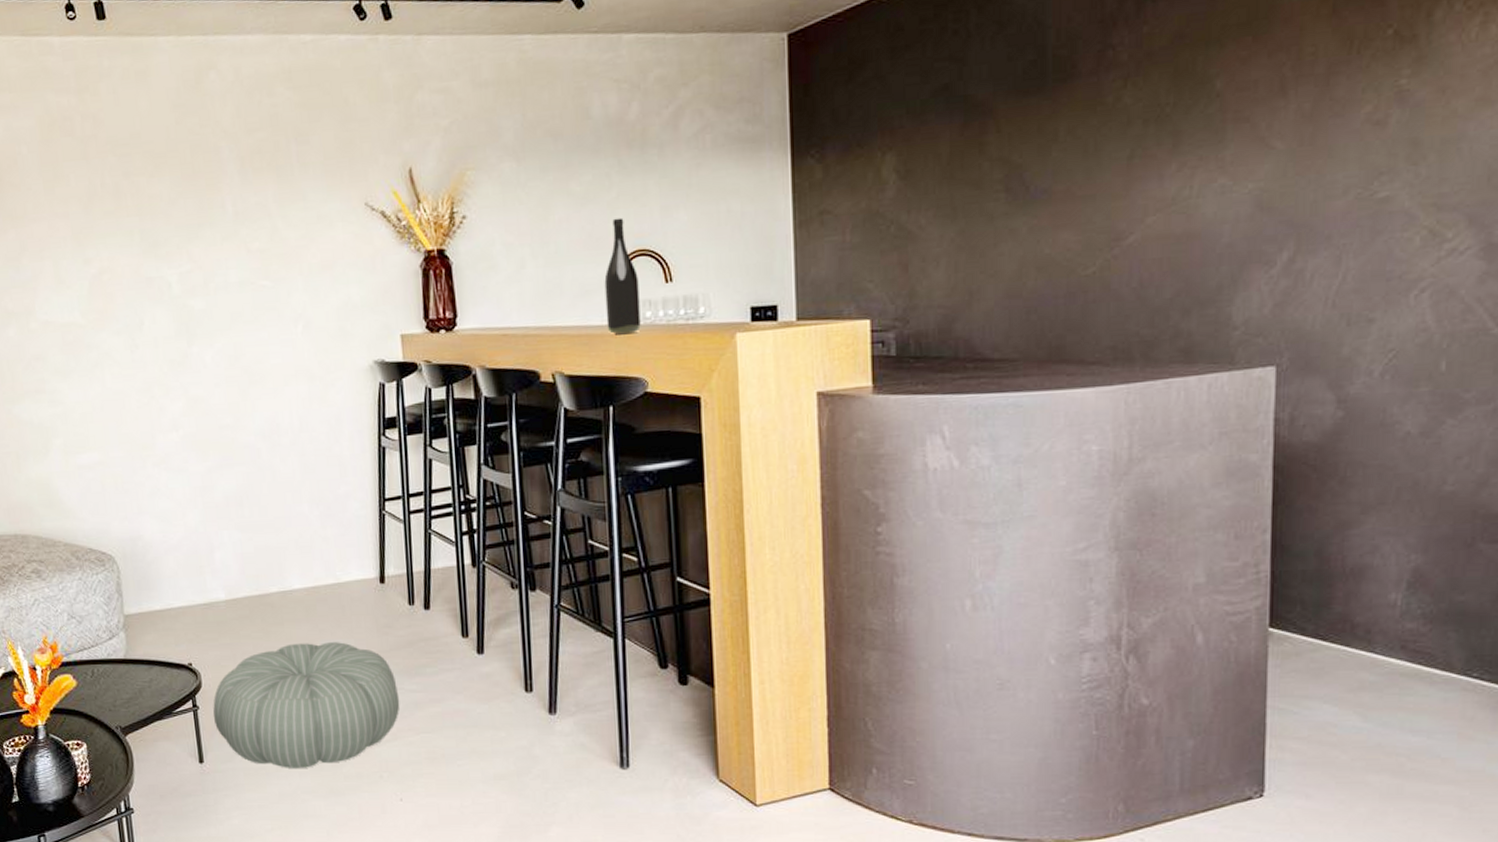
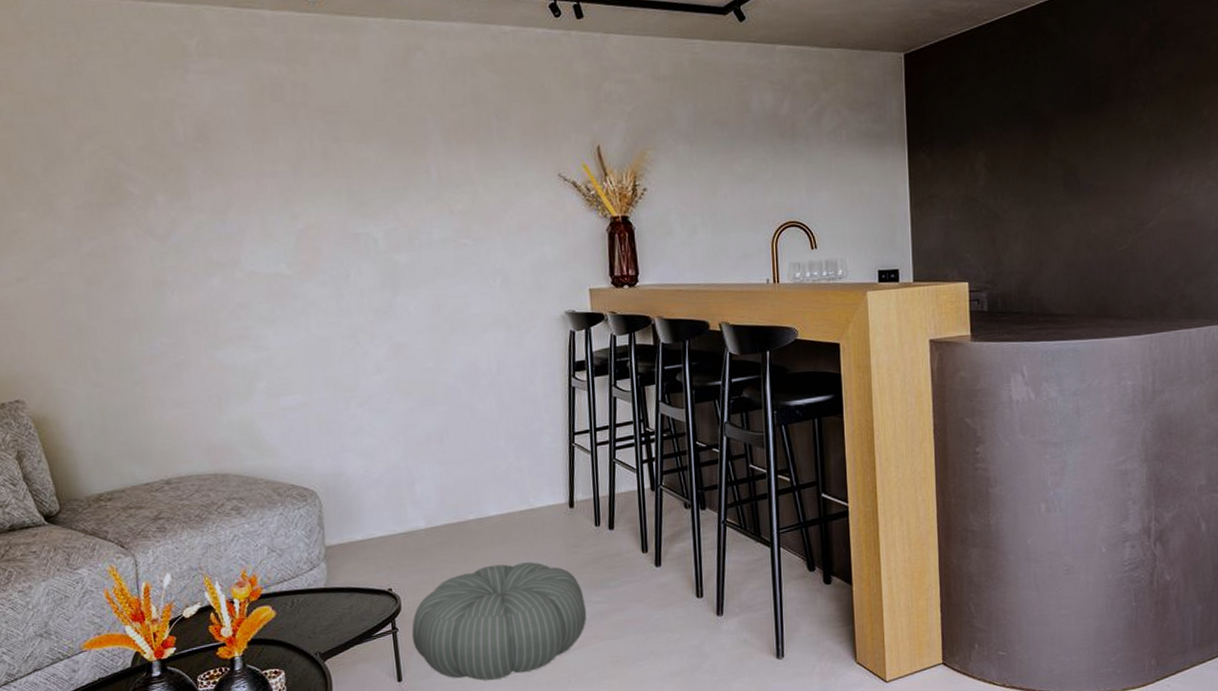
wine bottle: present [604,217,641,335] -> none [762,195,792,292]

